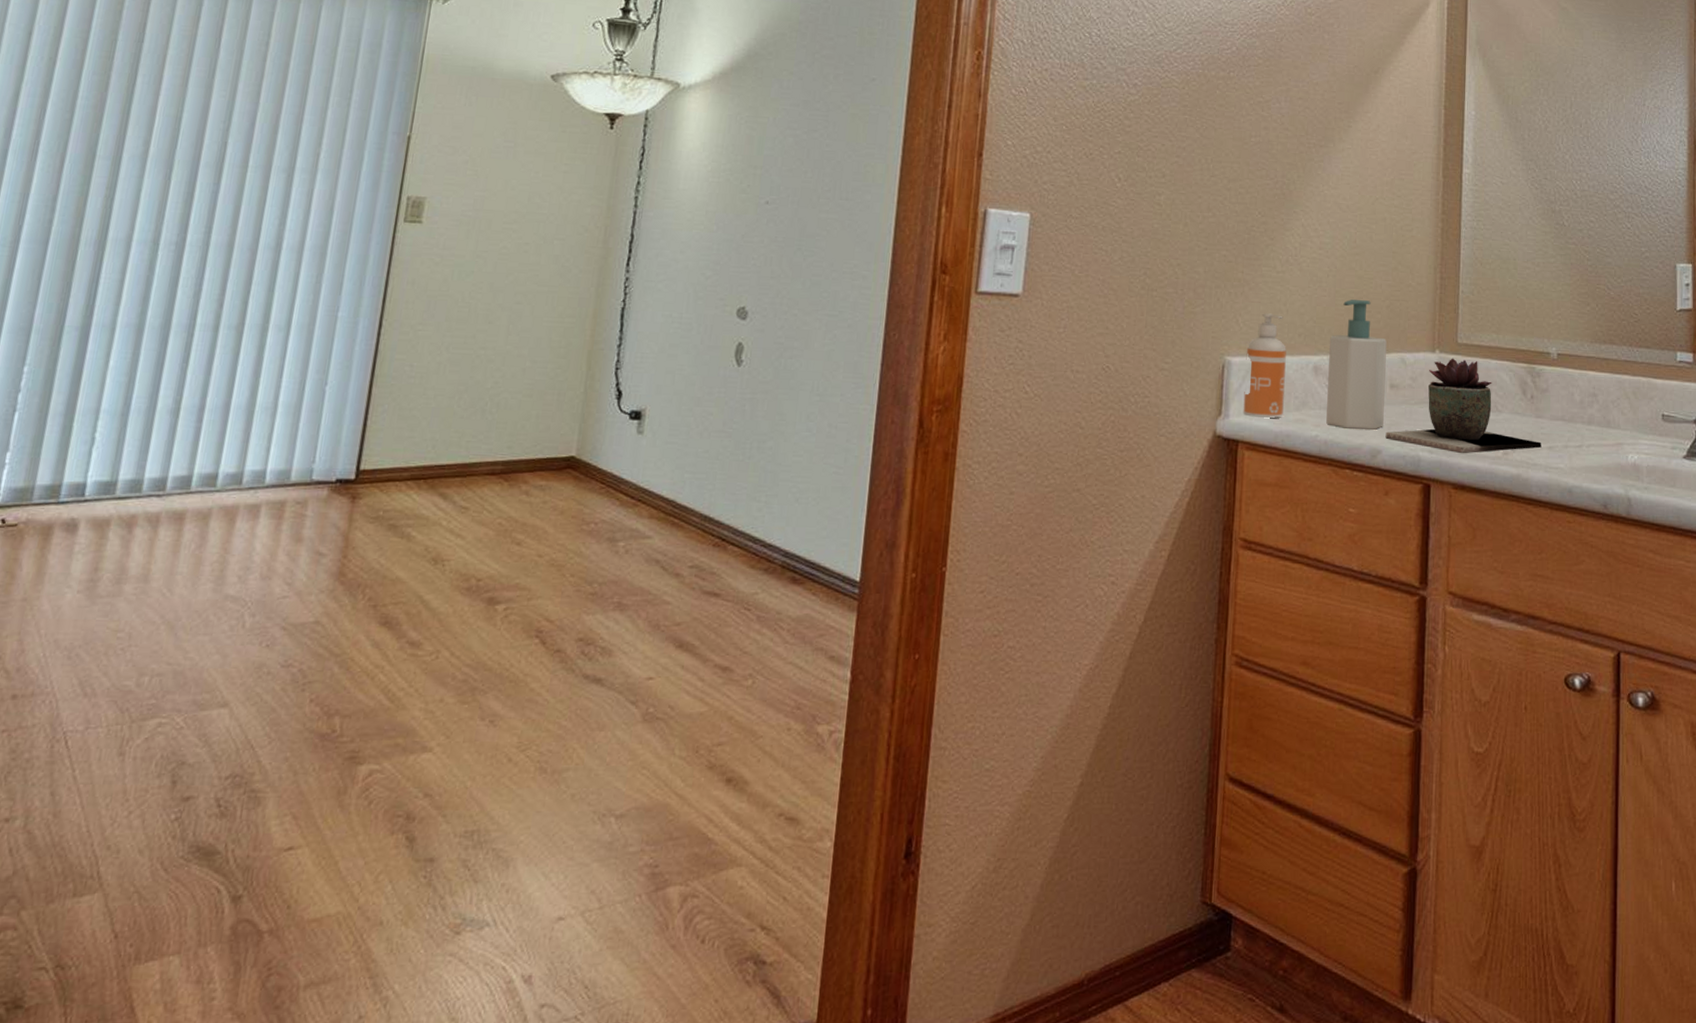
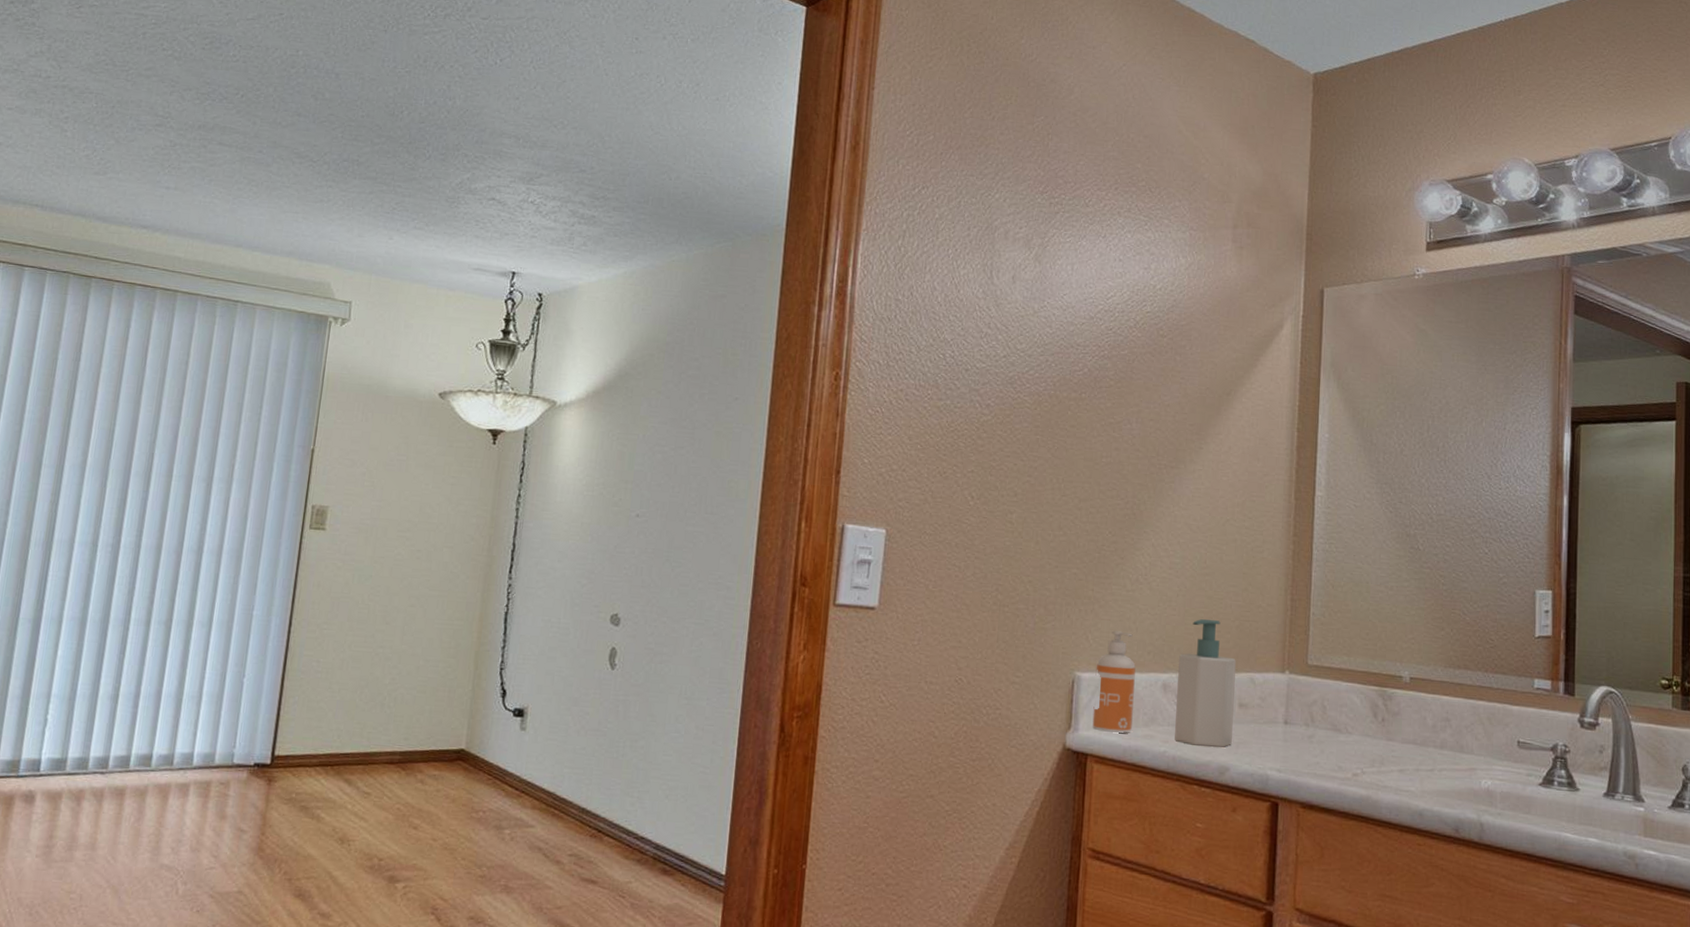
succulent plant: present [1385,358,1542,454] -> none [1233,679,1392,774]

